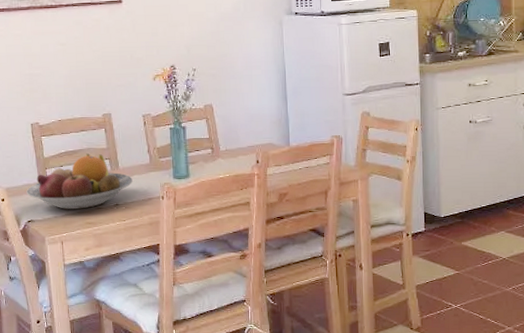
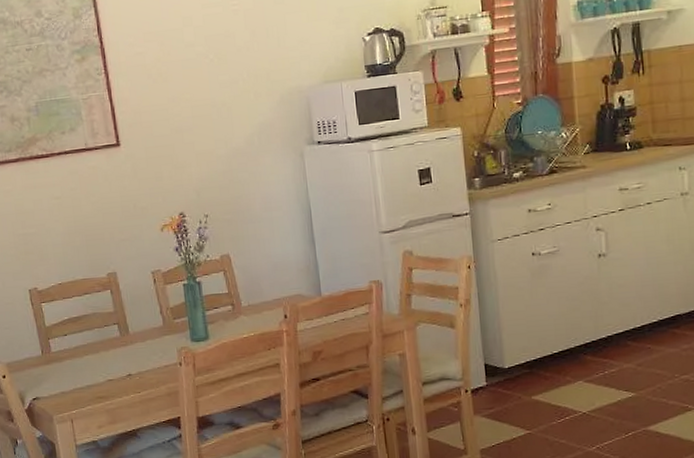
fruit bowl: present [26,153,133,209] -> none [28,319,146,384]

